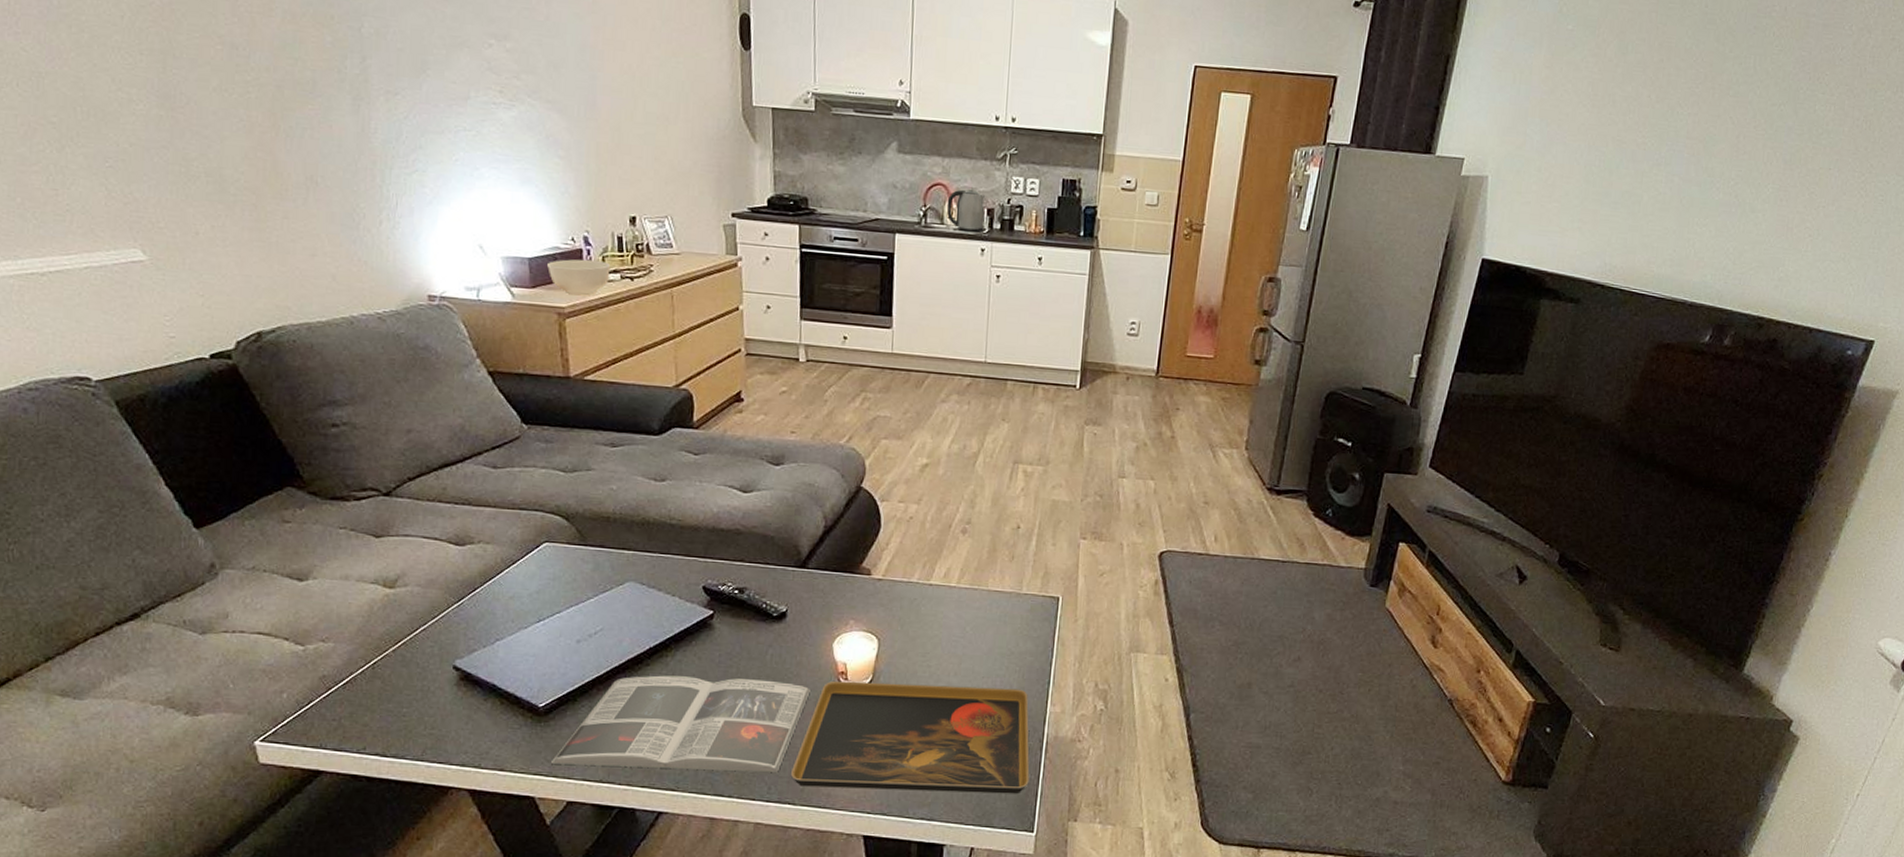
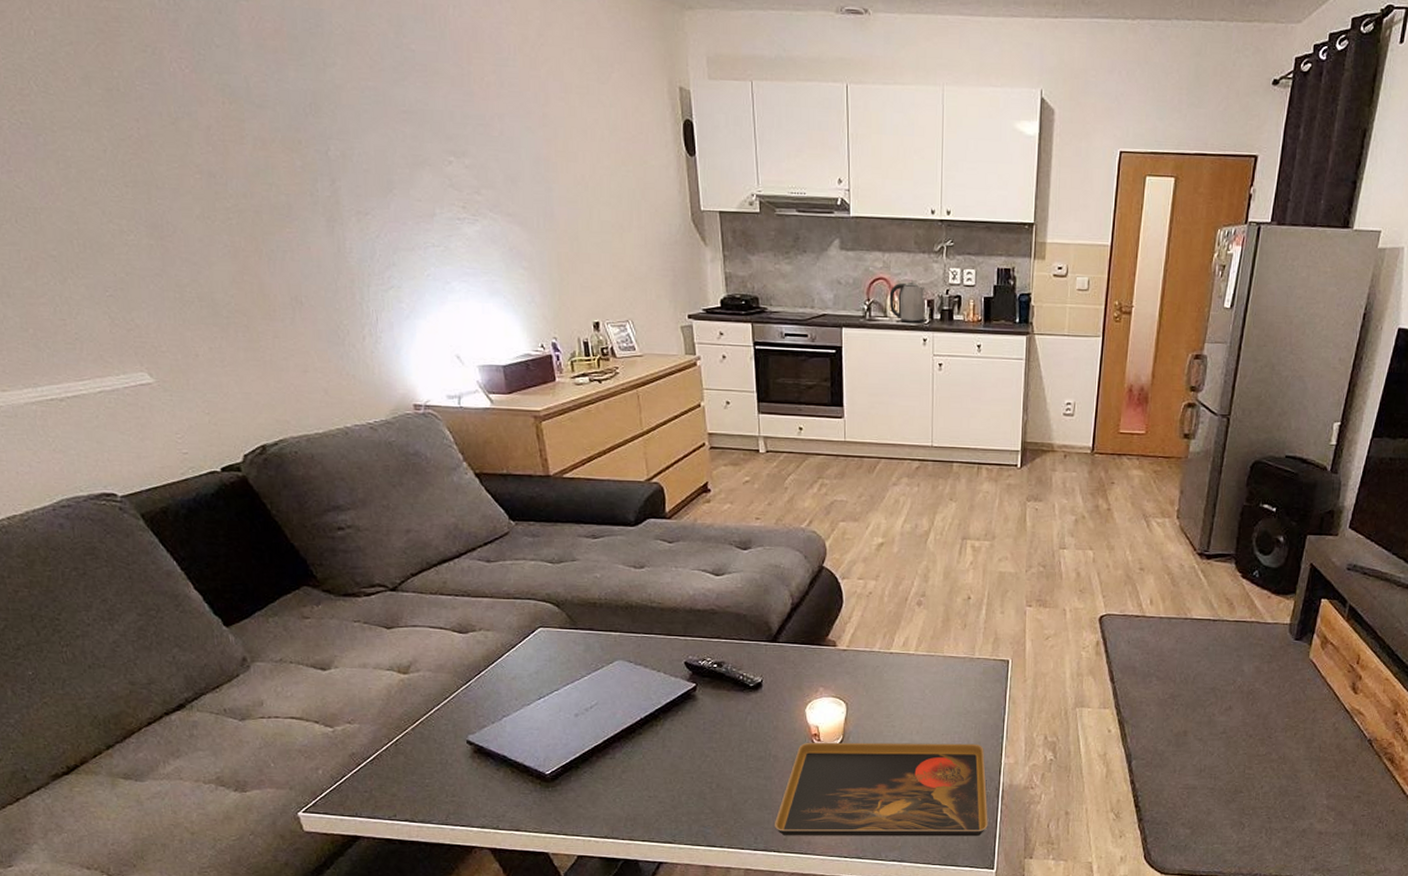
bowl: present [546,259,609,296] -> none [520,364,578,399]
magazine: present [550,675,810,772] -> none [560,743,787,824]

